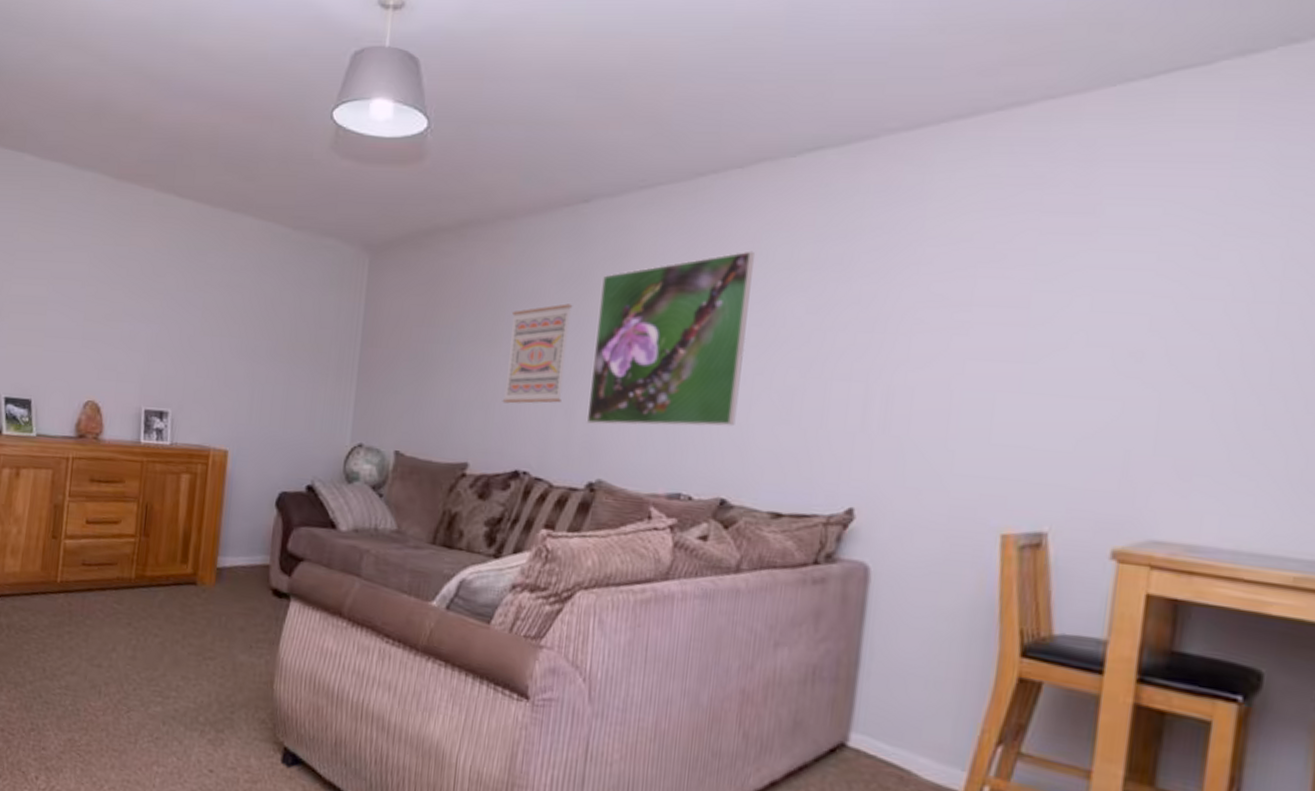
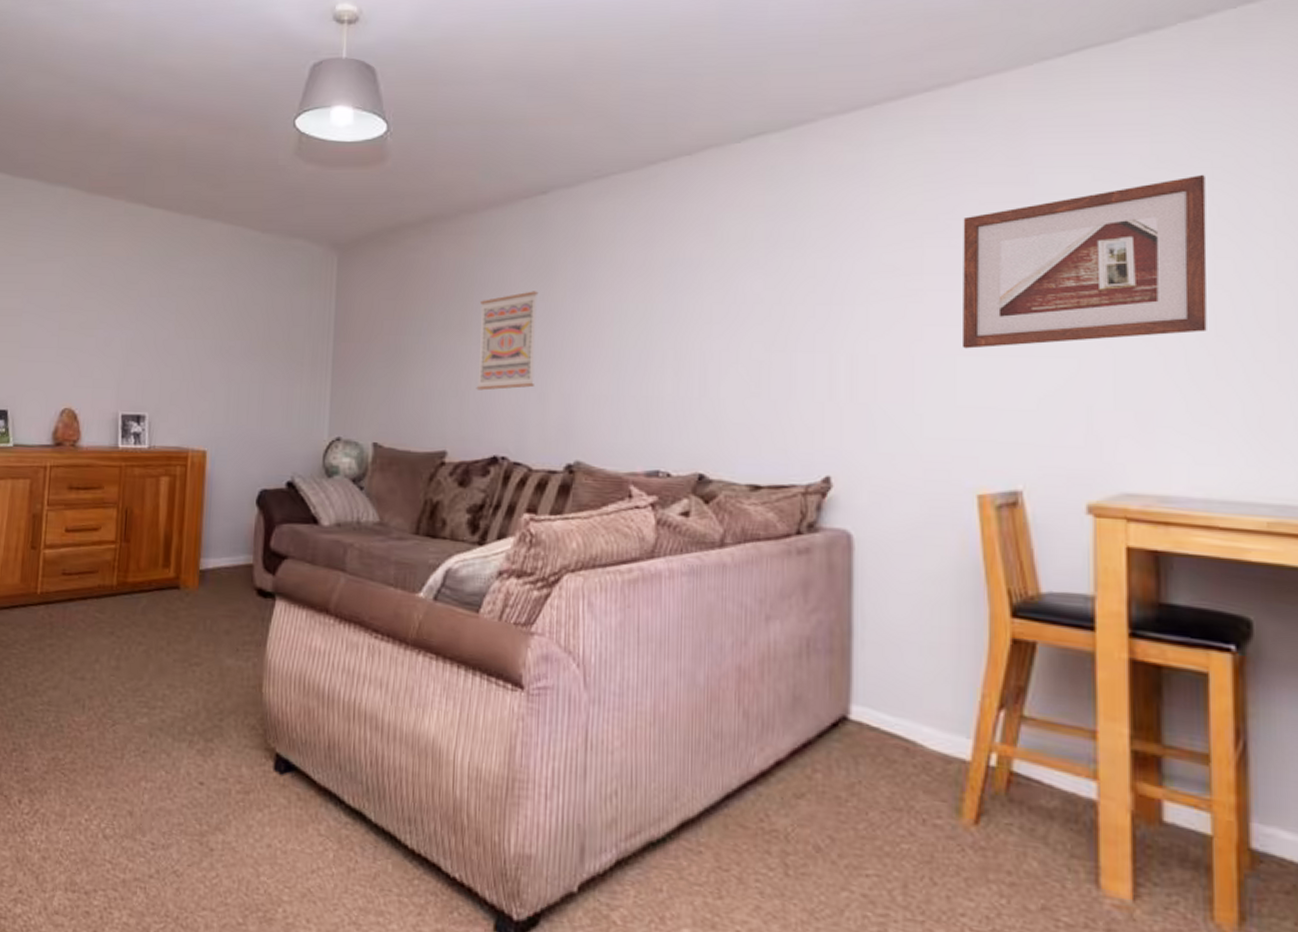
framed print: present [586,250,754,427] -> none [560,232,709,407]
picture frame: none [1003,213,1283,386] -> present [961,174,1207,349]

